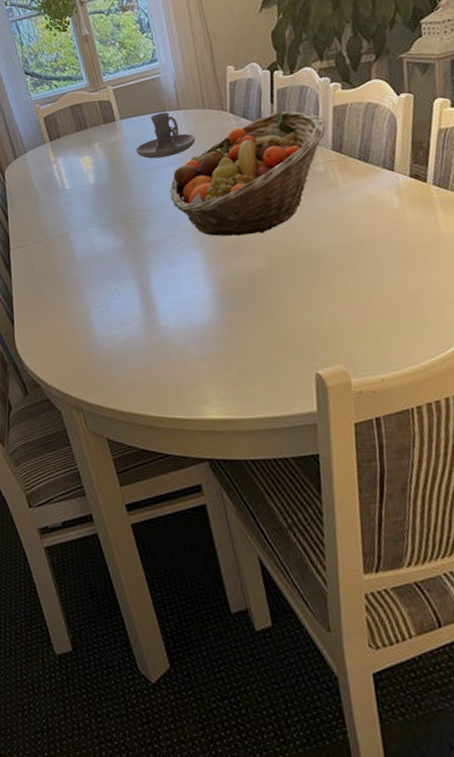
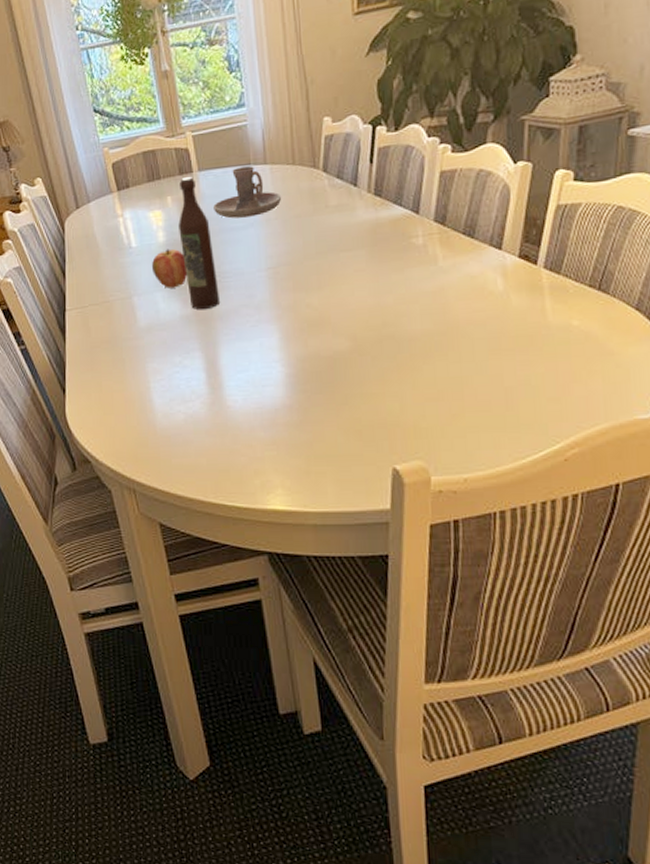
apple: none [84,189,118,224] -> present [151,249,188,288]
wine bottle: none [104,124,149,241] -> present [178,176,221,309]
fruit basket: present [169,110,327,237] -> none [248,172,431,312]

